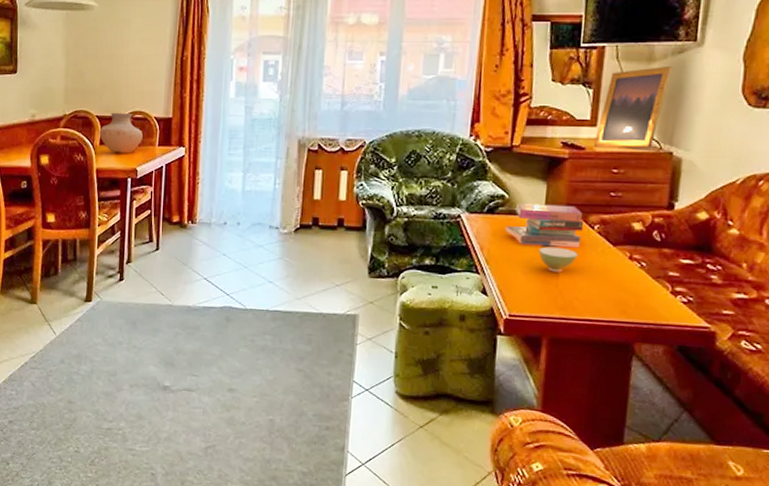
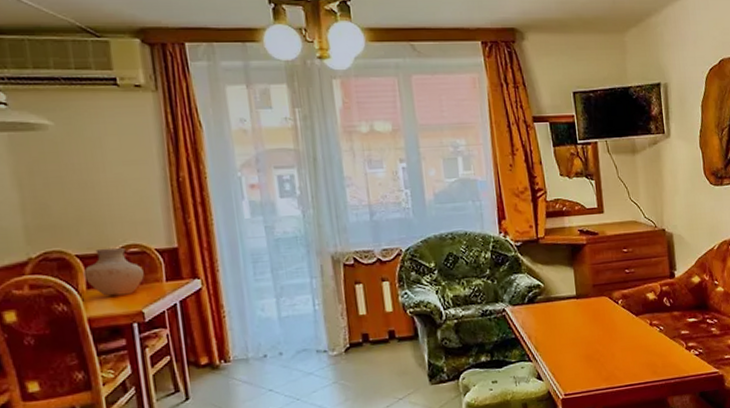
books: present [505,203,584,248] -> none [546,286,611,328]
bowl: present [538,246,578,272] -> none [577,324,611,348]
picture frame: present [593,65,673,148] -> none [604,155,652,232]

